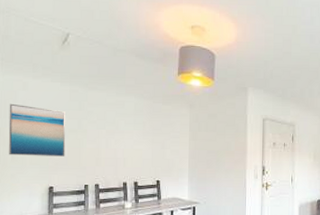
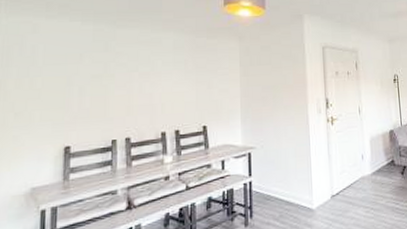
wall art: present [8,103,66,157] -> none [11,49,88,113]

